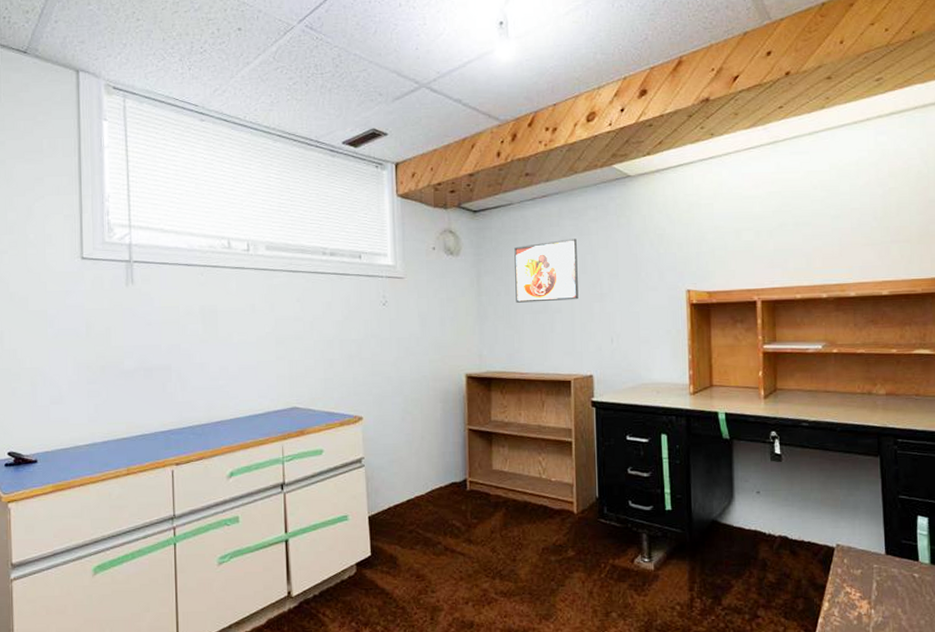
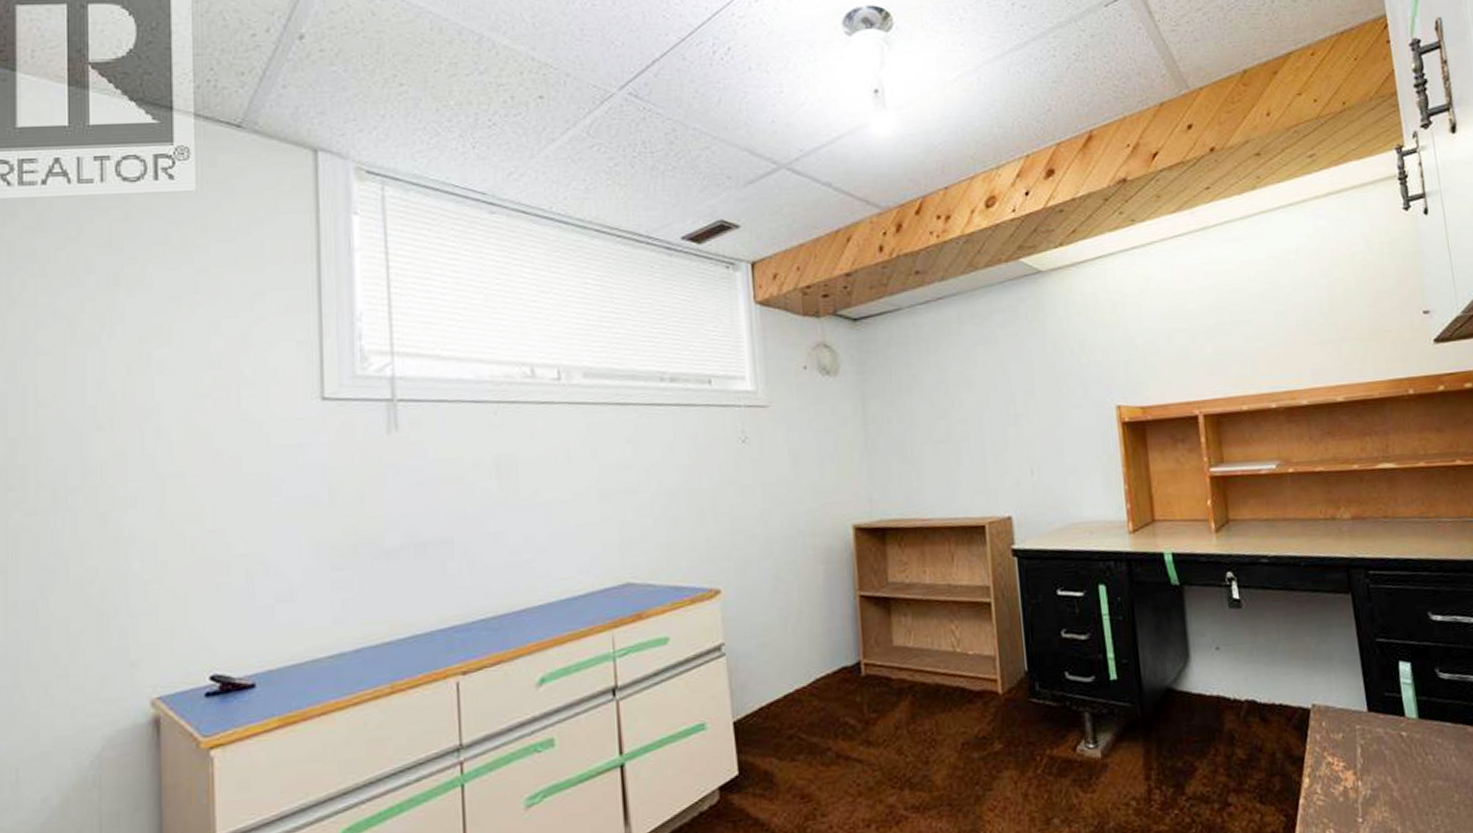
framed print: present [514,238,578,303] -> none [906,349,989,431]

